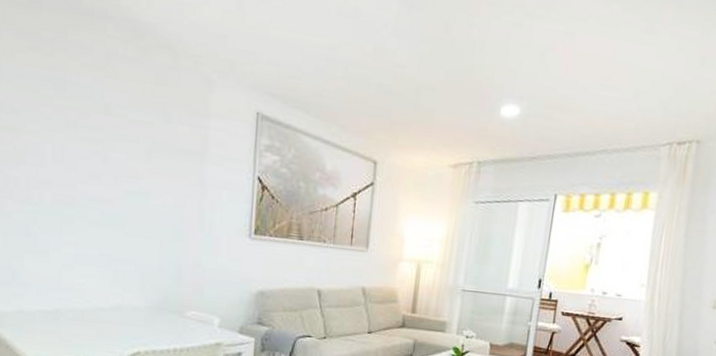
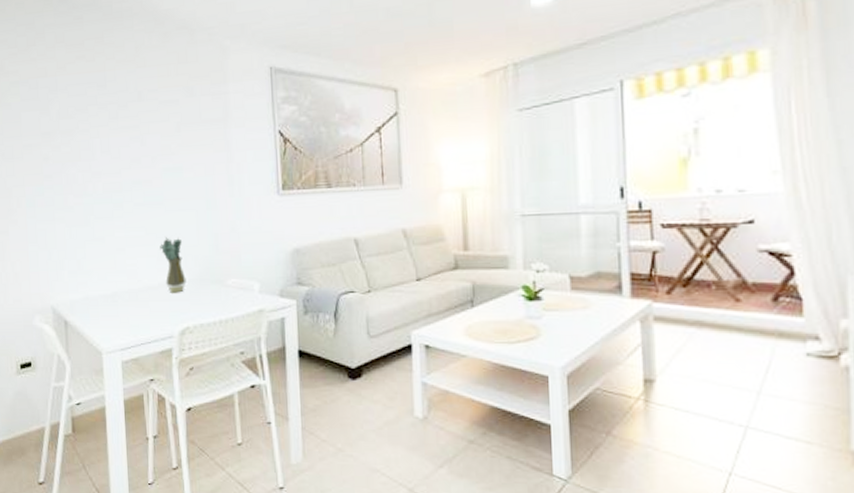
vase: none [115,261,142,318] -> present [160,237,187,293]

